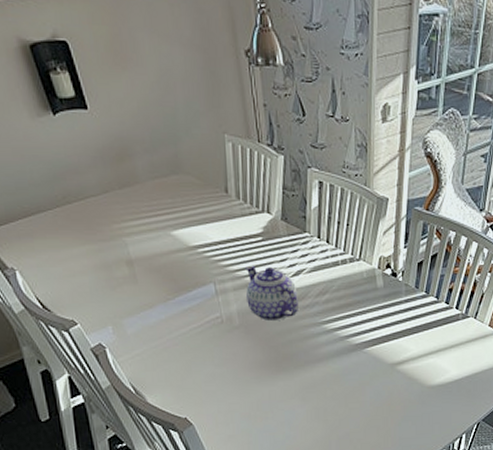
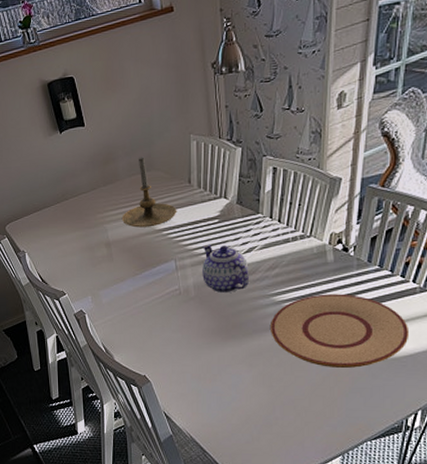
candle holder: none [145,156,214,243] -> present [121,157,177,228]
plate: none [323,321,454,397] -> present [271,294,410,368]

